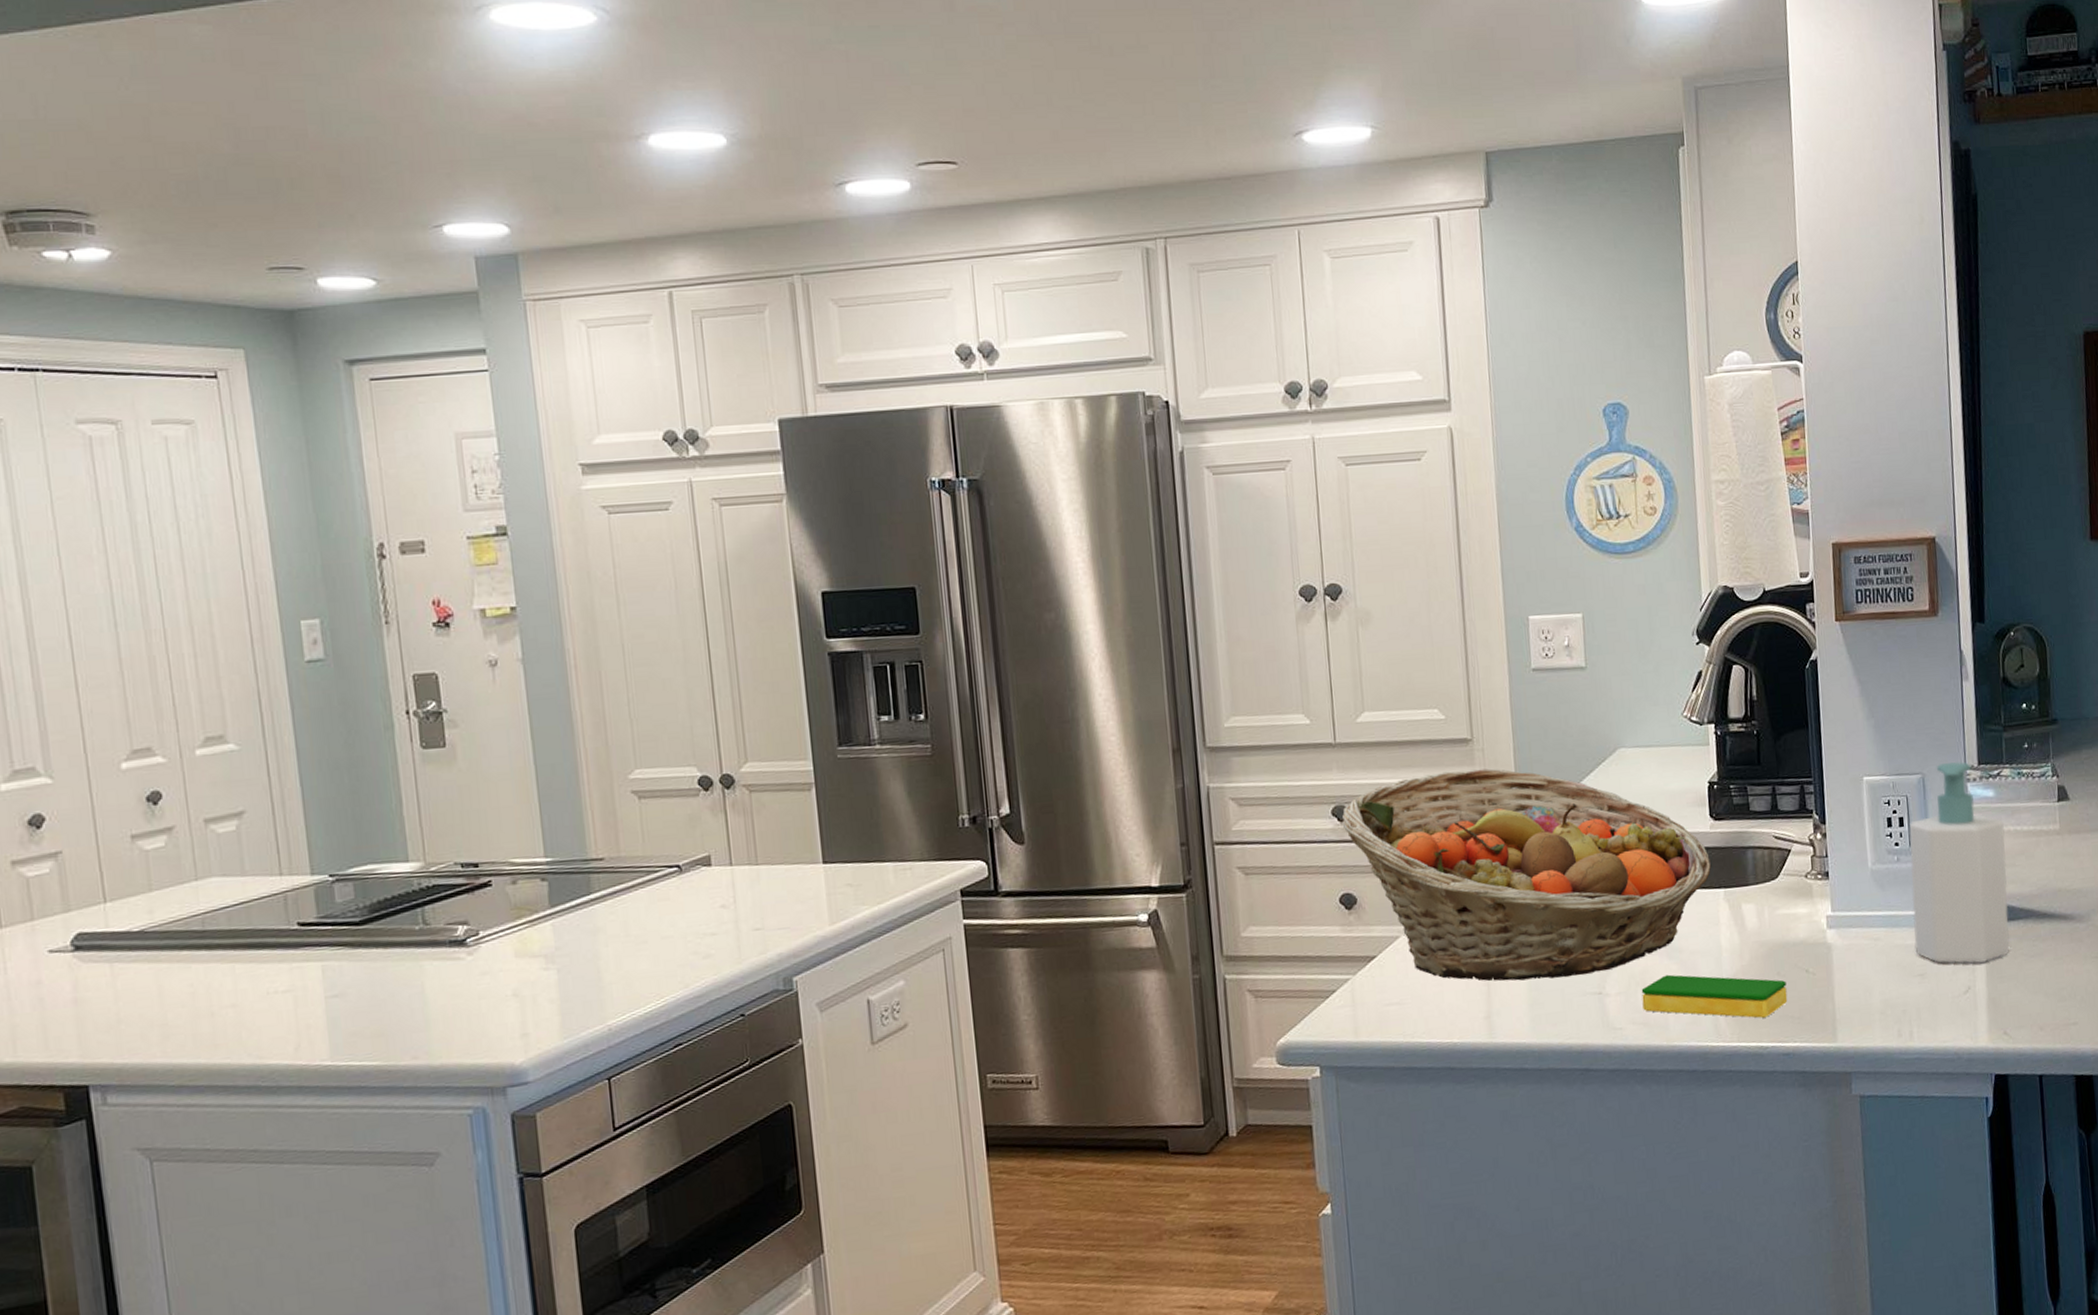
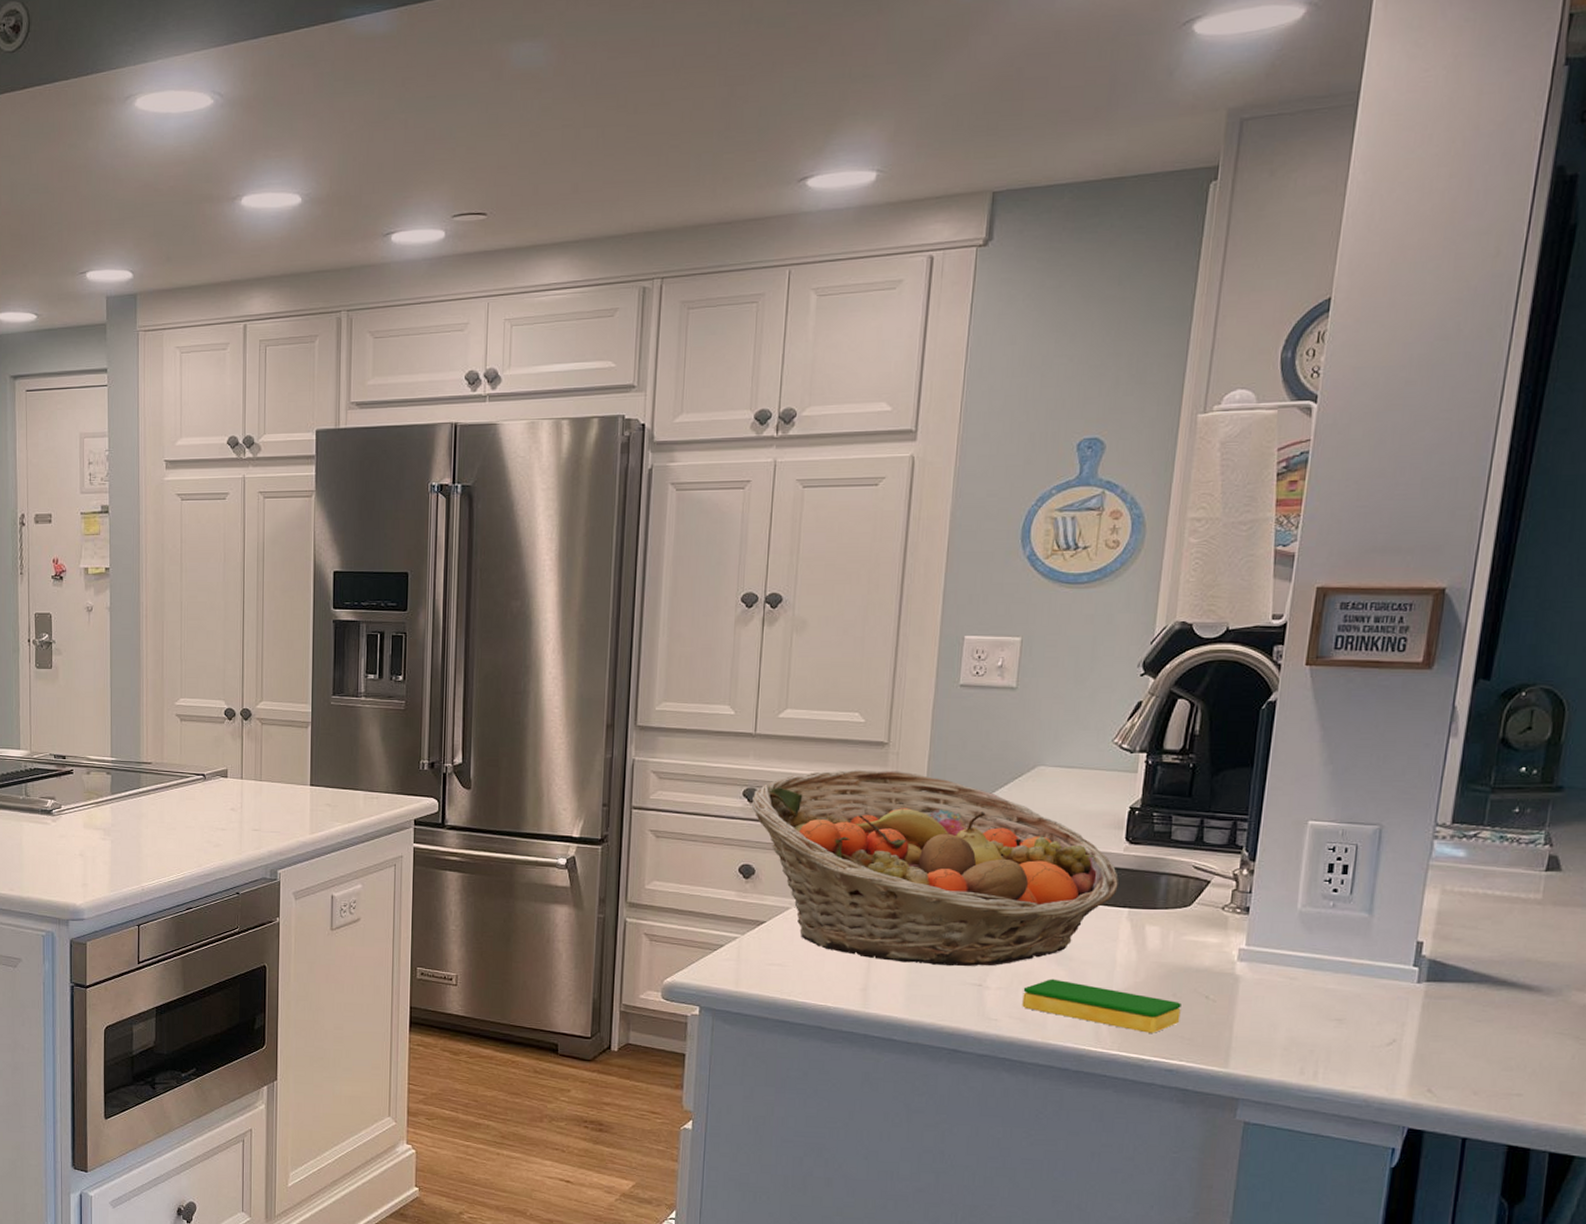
soap bottle: present [1909,762,2010,963] -> none [1336,818,1472,1019]

